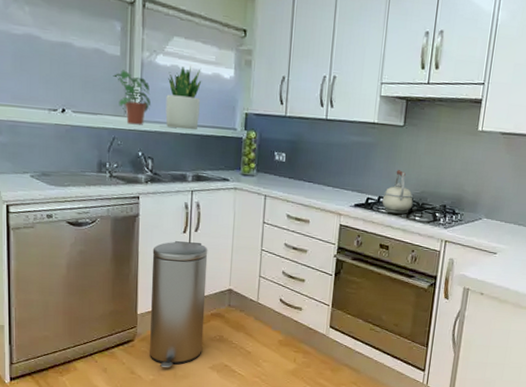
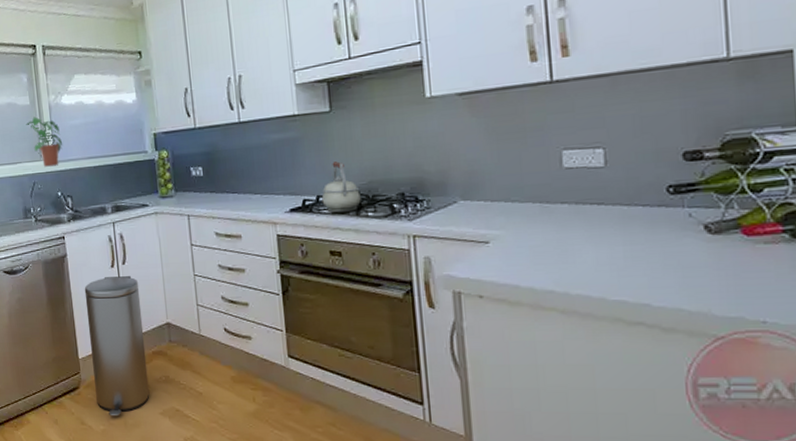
planter: present [165,66,202,131] -> none [74,99,110,164]

